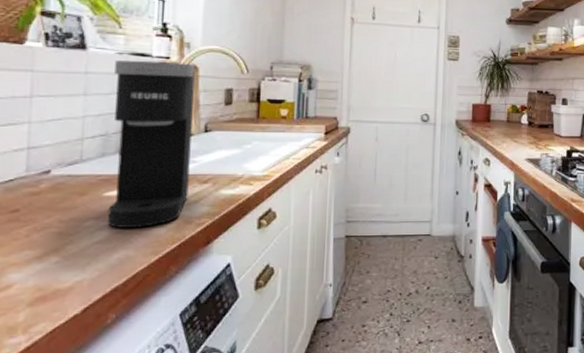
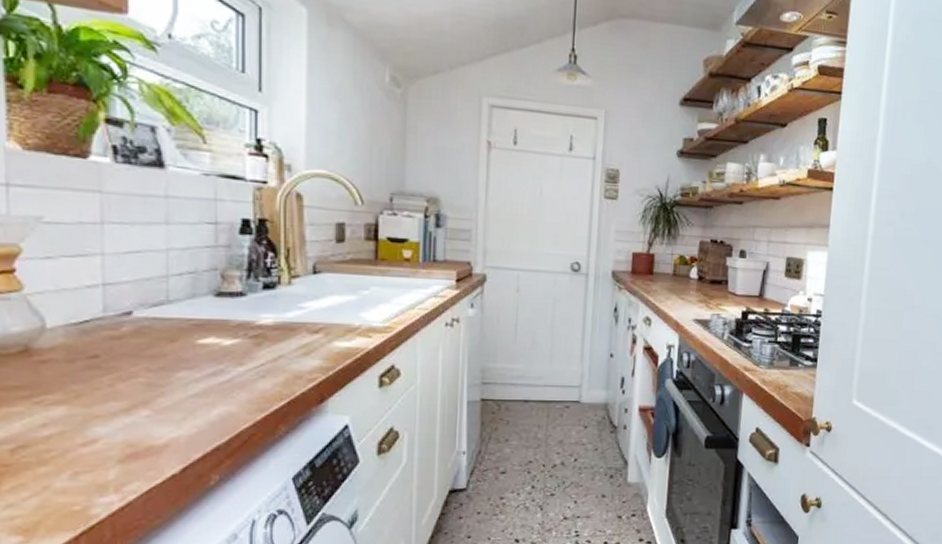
coffee maker: present [107,60,195,228] -> none [201,182,299,381]

